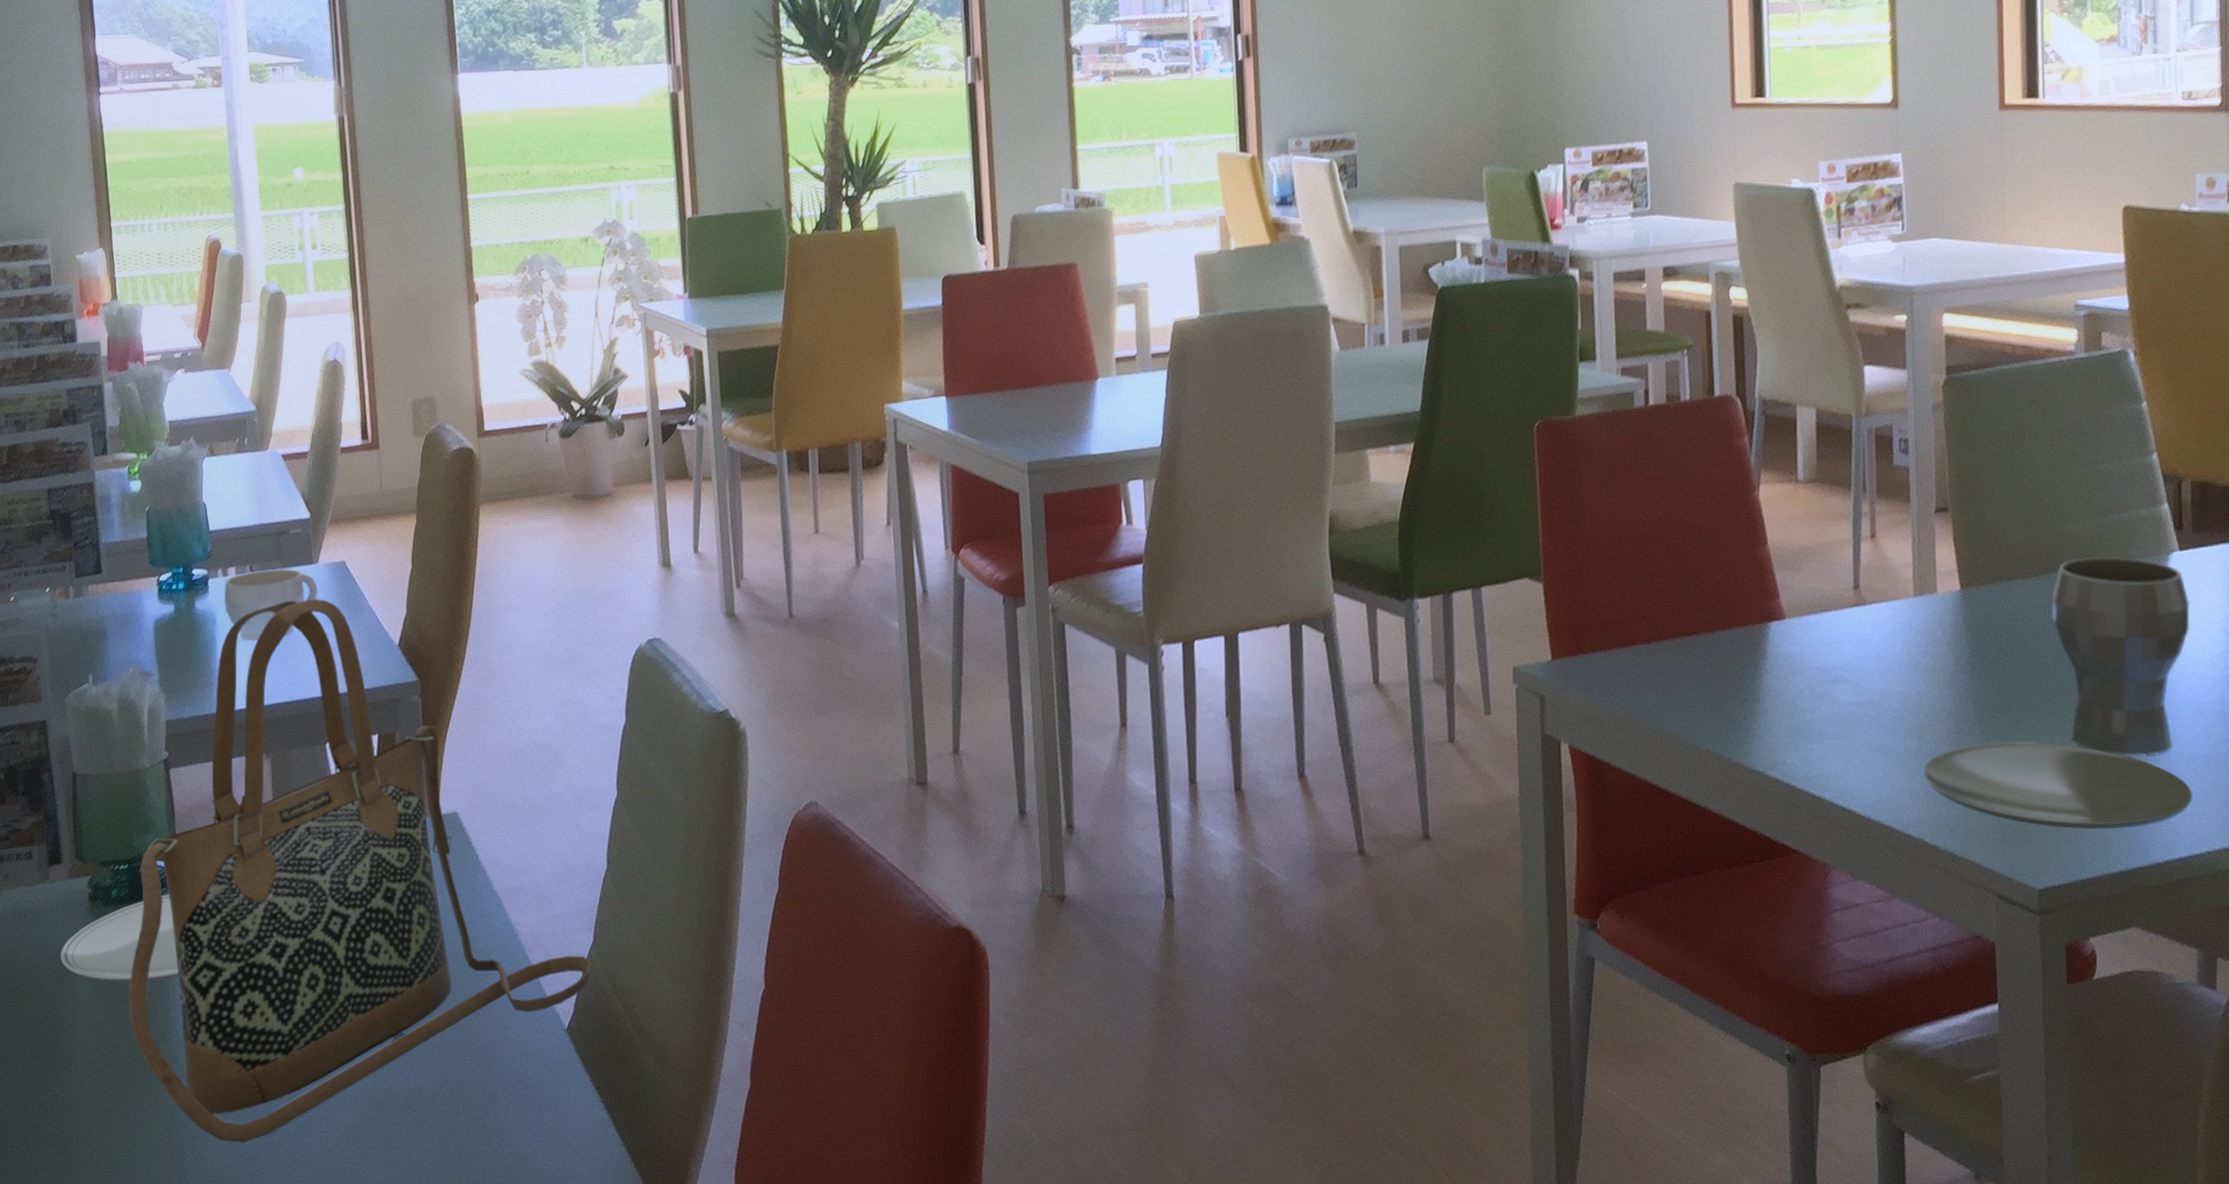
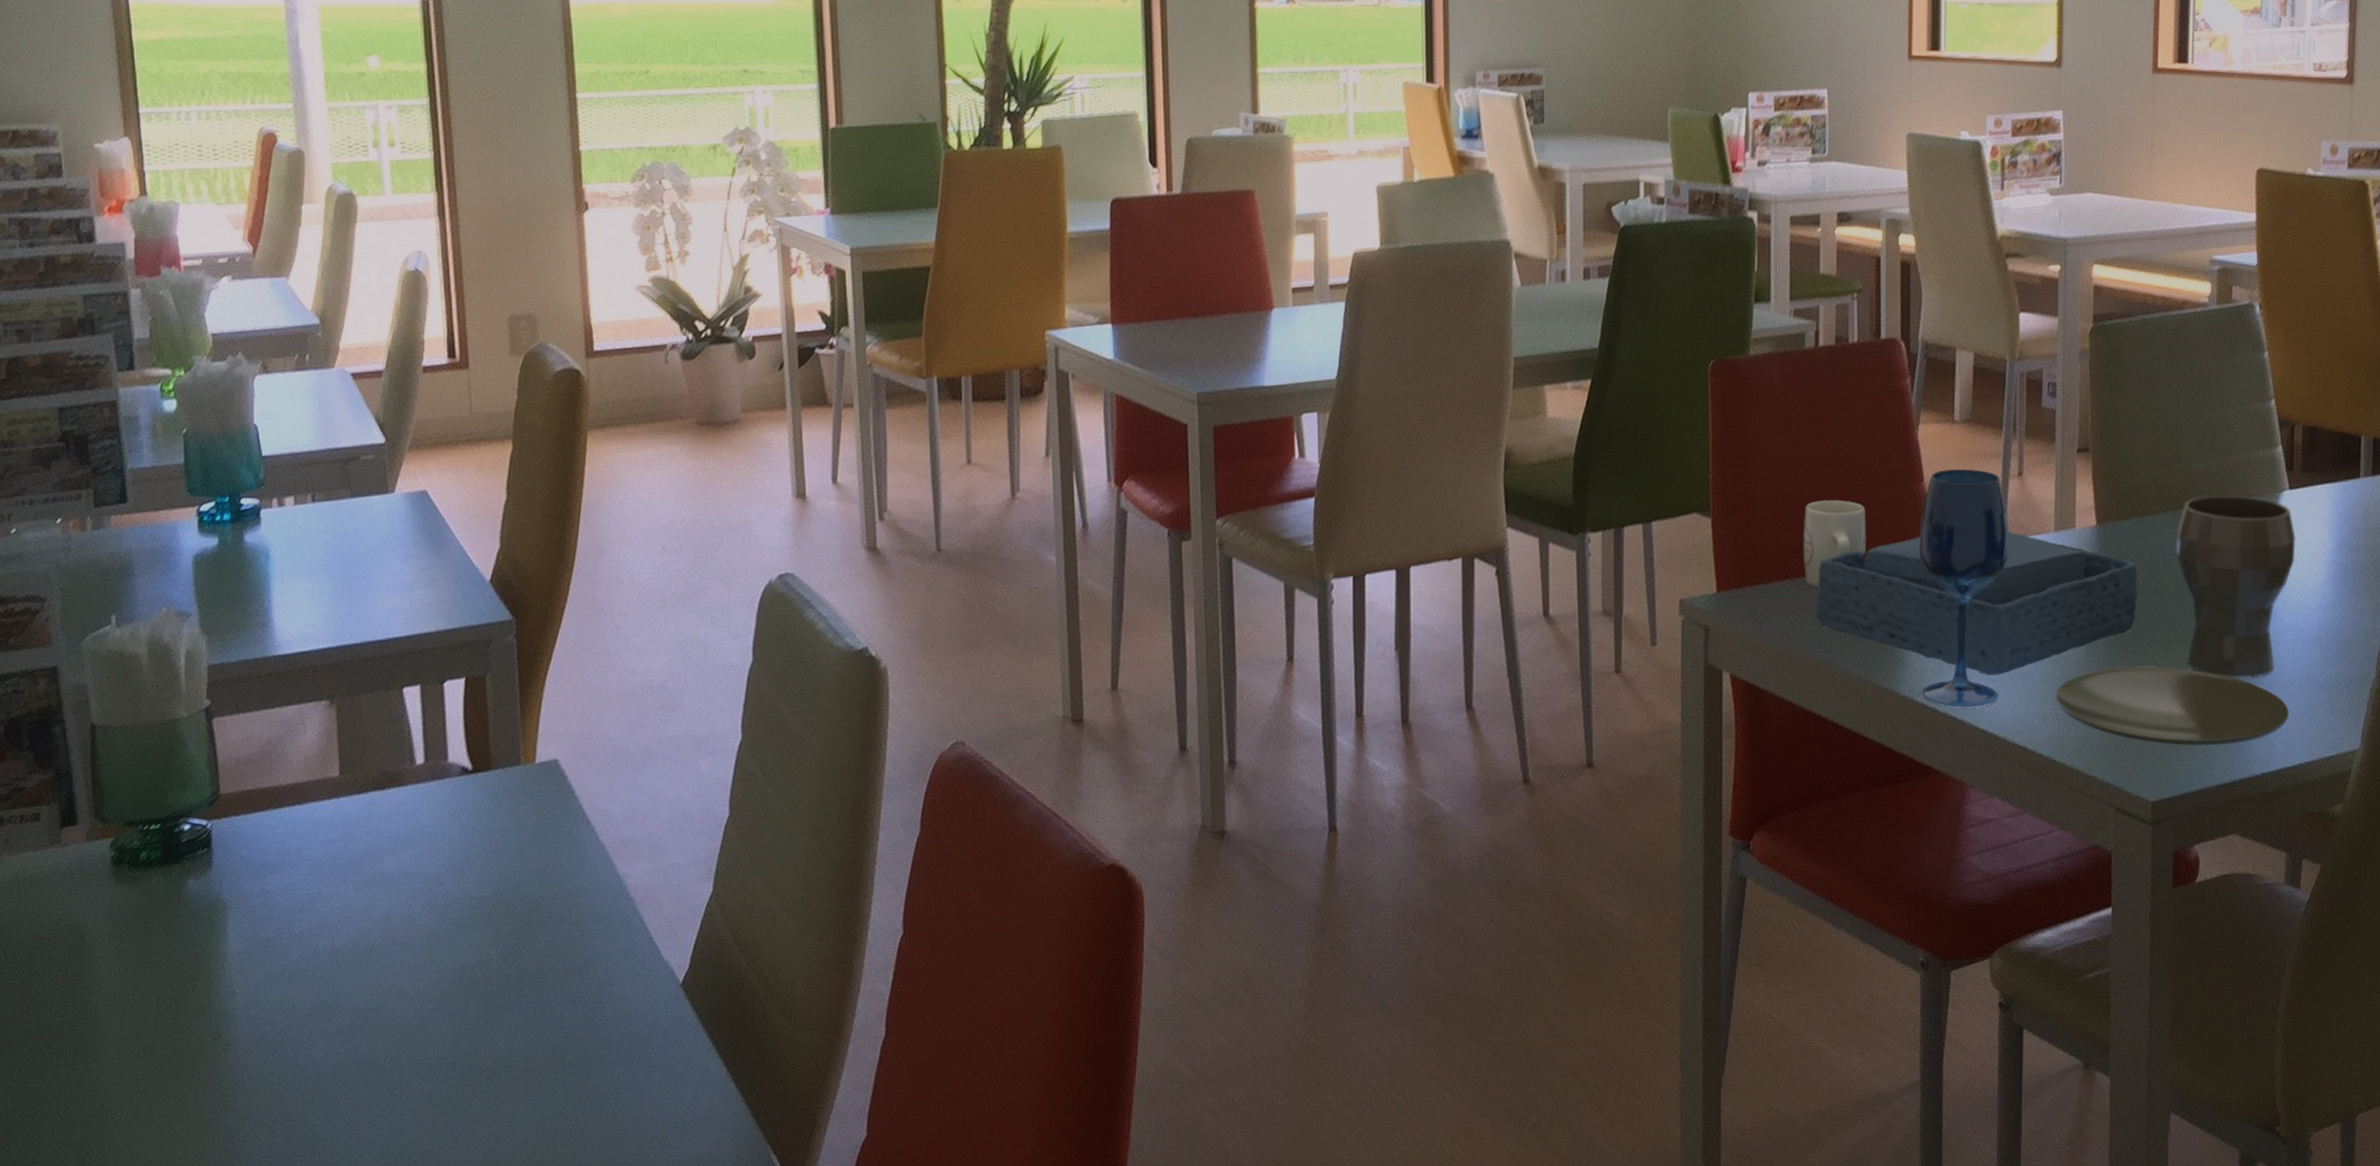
plate: present [61,894,179,983] -> none [76,855,223,954]
handbag: present [128,599,593,1143] -> none [160,532,712,1120]
cup: present [224,568,319,641] -> none [279,498,395,578]
mug: none [1640,564,1708,656] -> present [1802,500,1866,588]
napkin holder: none [1657,597,2011,749] -> present [1816,531,2138,675]
wineglass: none [1765,531,1864,783] -> present [1919,469,2009,707]

